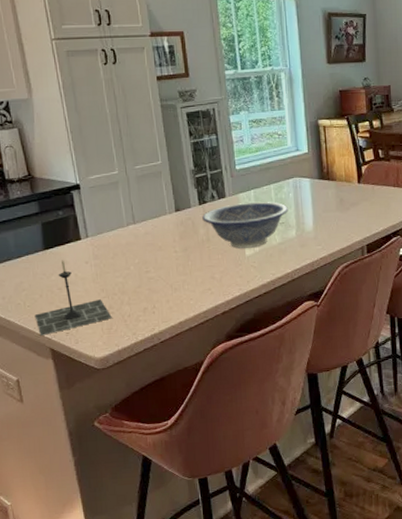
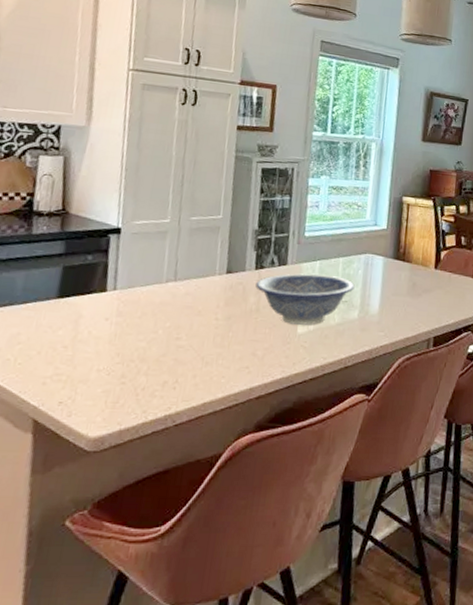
candle: present [34,260,112,336] -> none [24,312,122,402]

